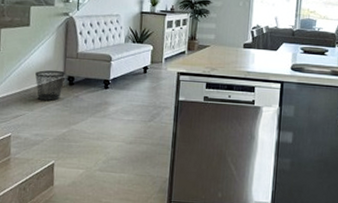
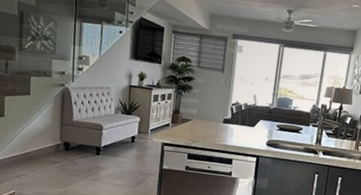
wastebasket: present [34,70,66,101] -> none [35,135,63,164]

